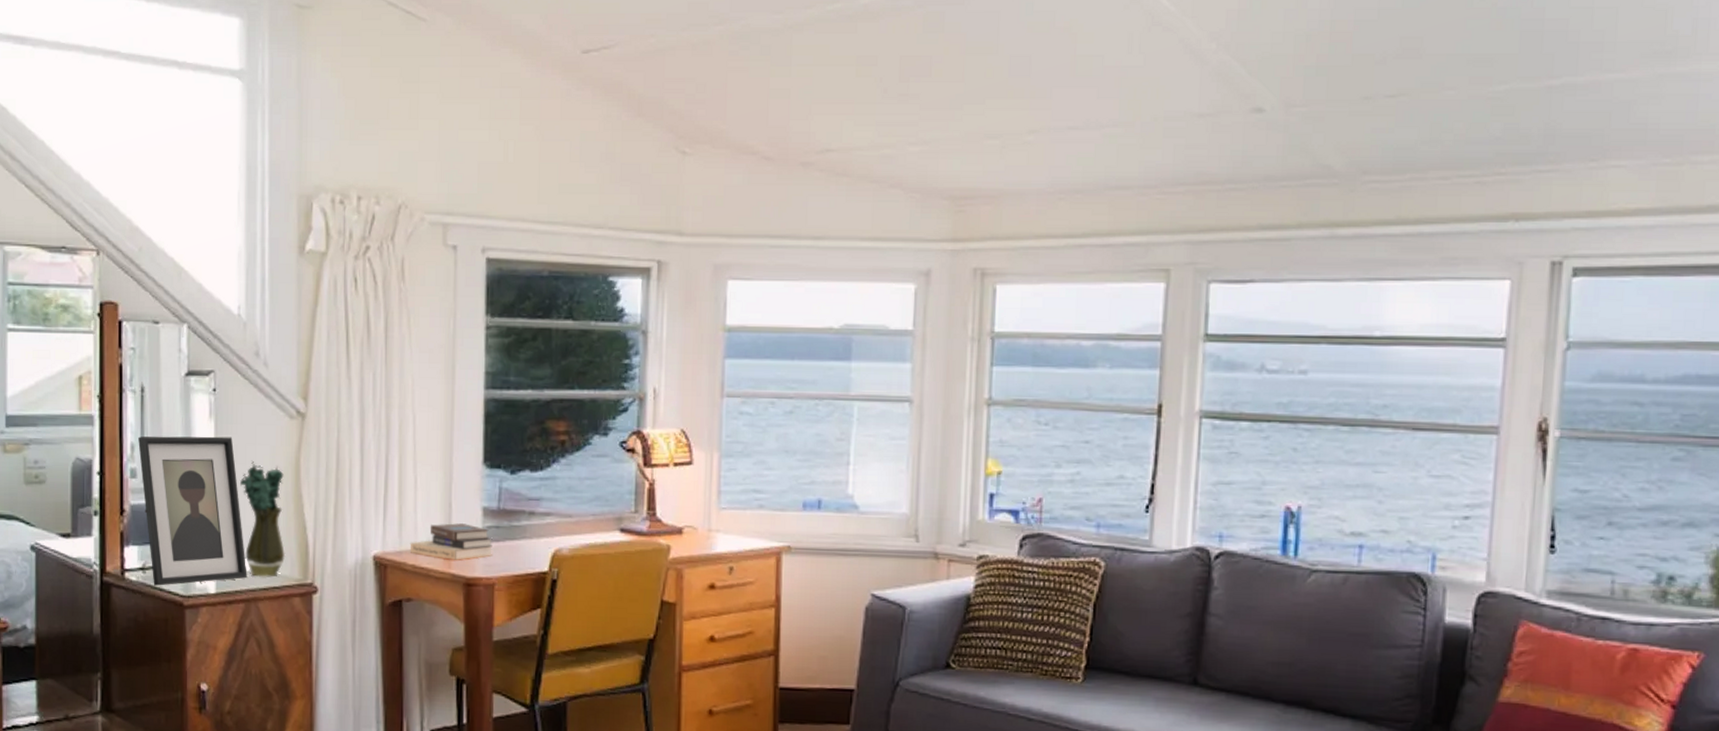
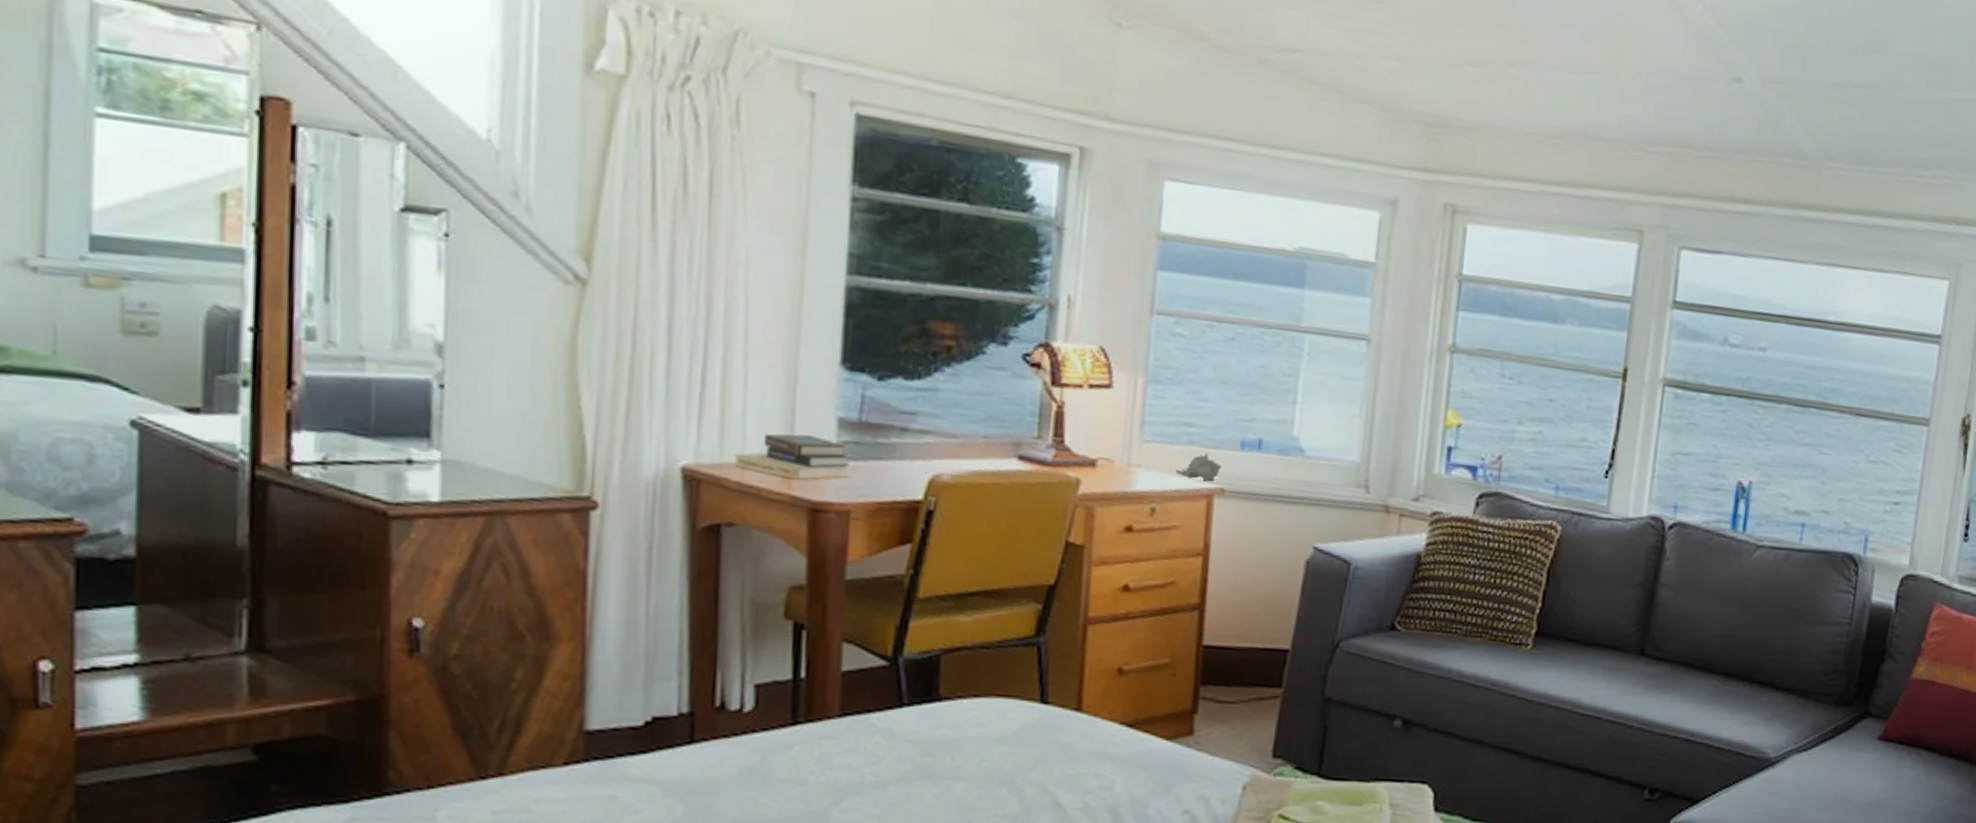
picture frame: present [138,436,247,586] -> none [320,285,491,488]
vase: present [240,460,286,578] -> none [484,332,551,487]
seashell: none [749,516,787,541] -> present [1176,454,1221,482]

